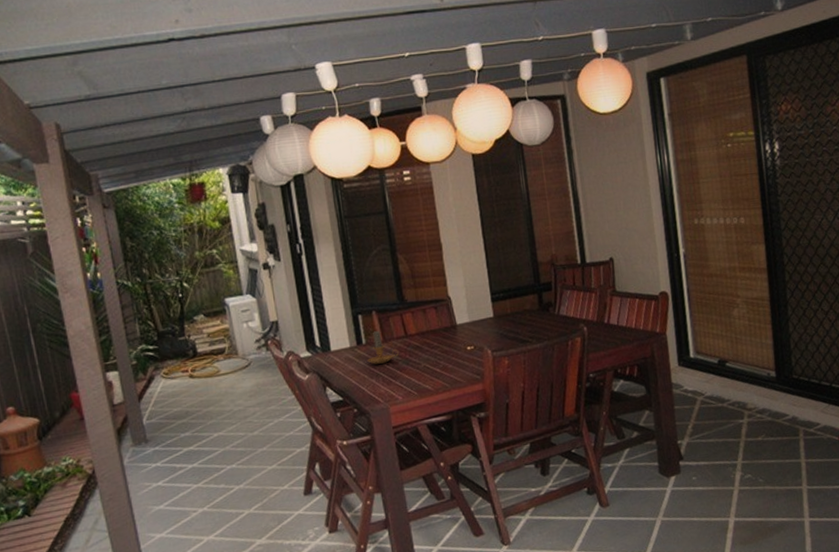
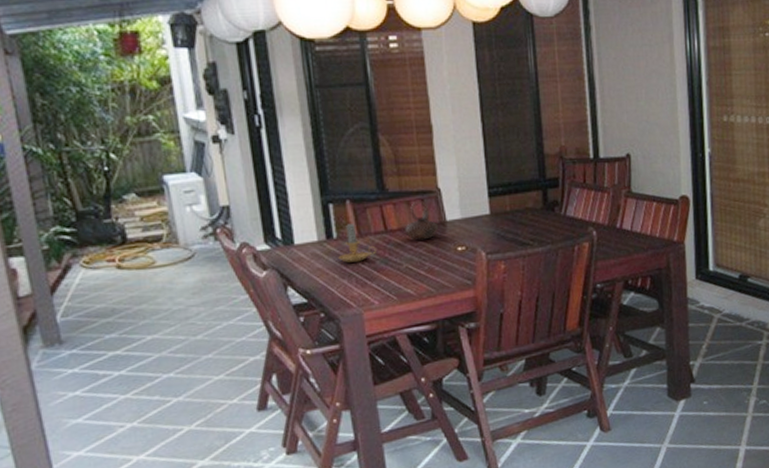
teapot: none [422,307,451,343] -> present [405,200,439,240]

